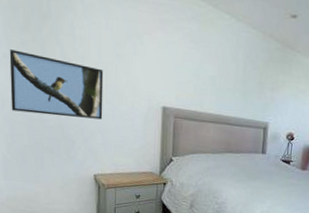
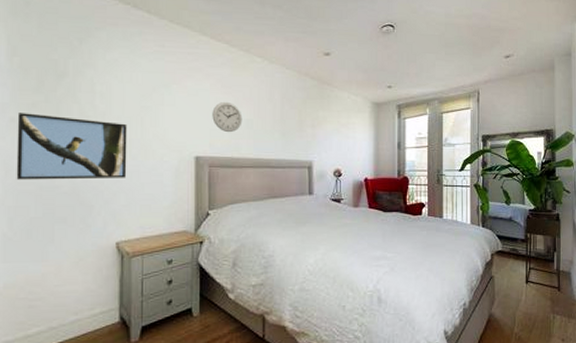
wall clock: none [179,57,207,88] -> present [212,102,243,133]

